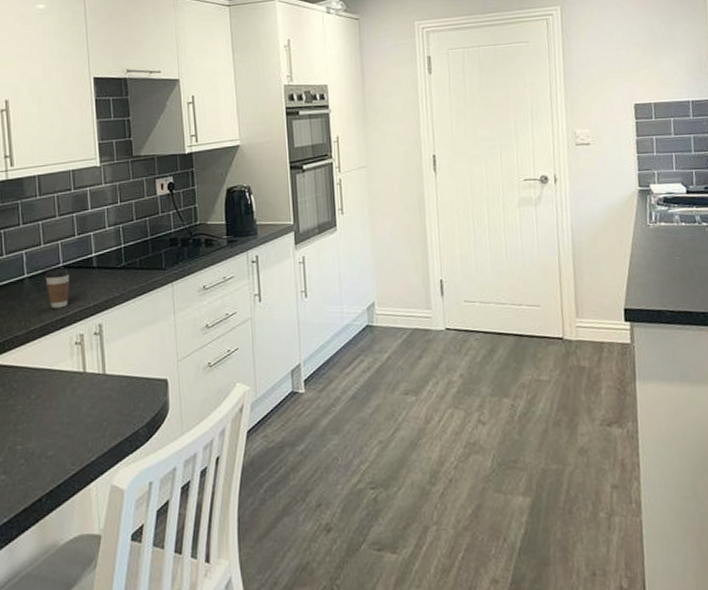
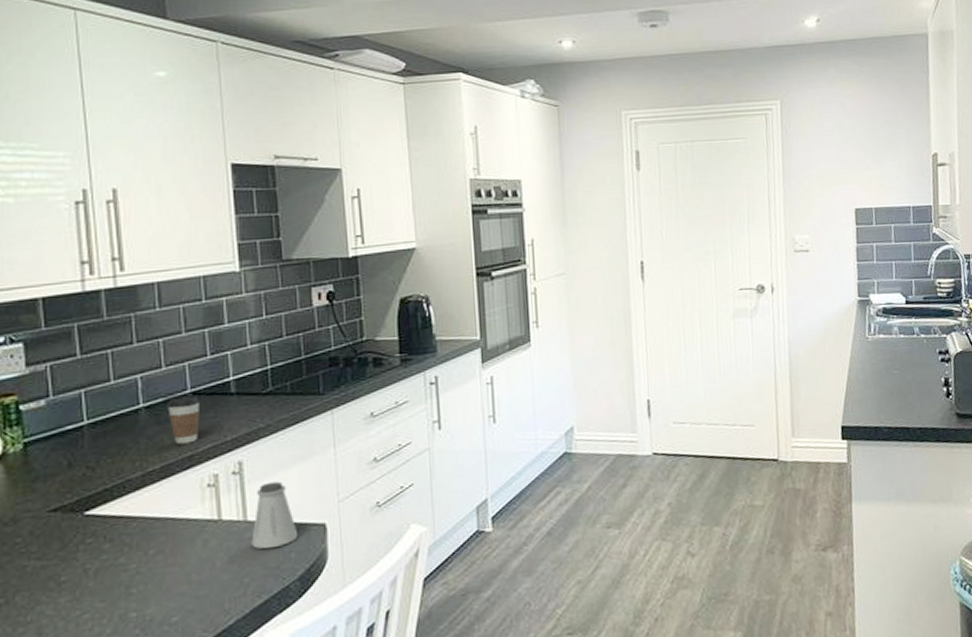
saltshaker: none [109,342,146,399] -> present [251,481,299,550]

